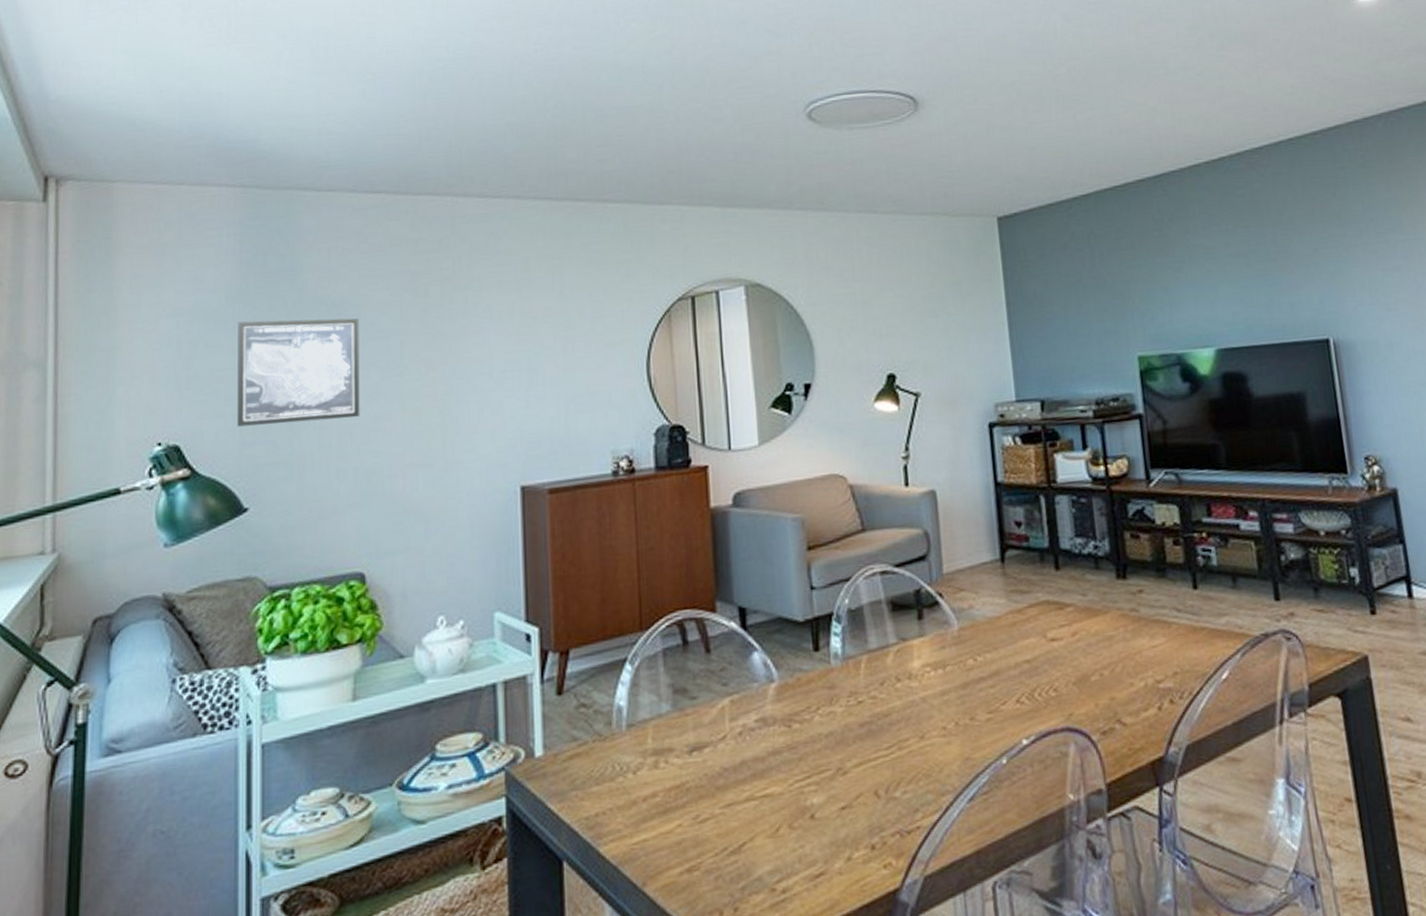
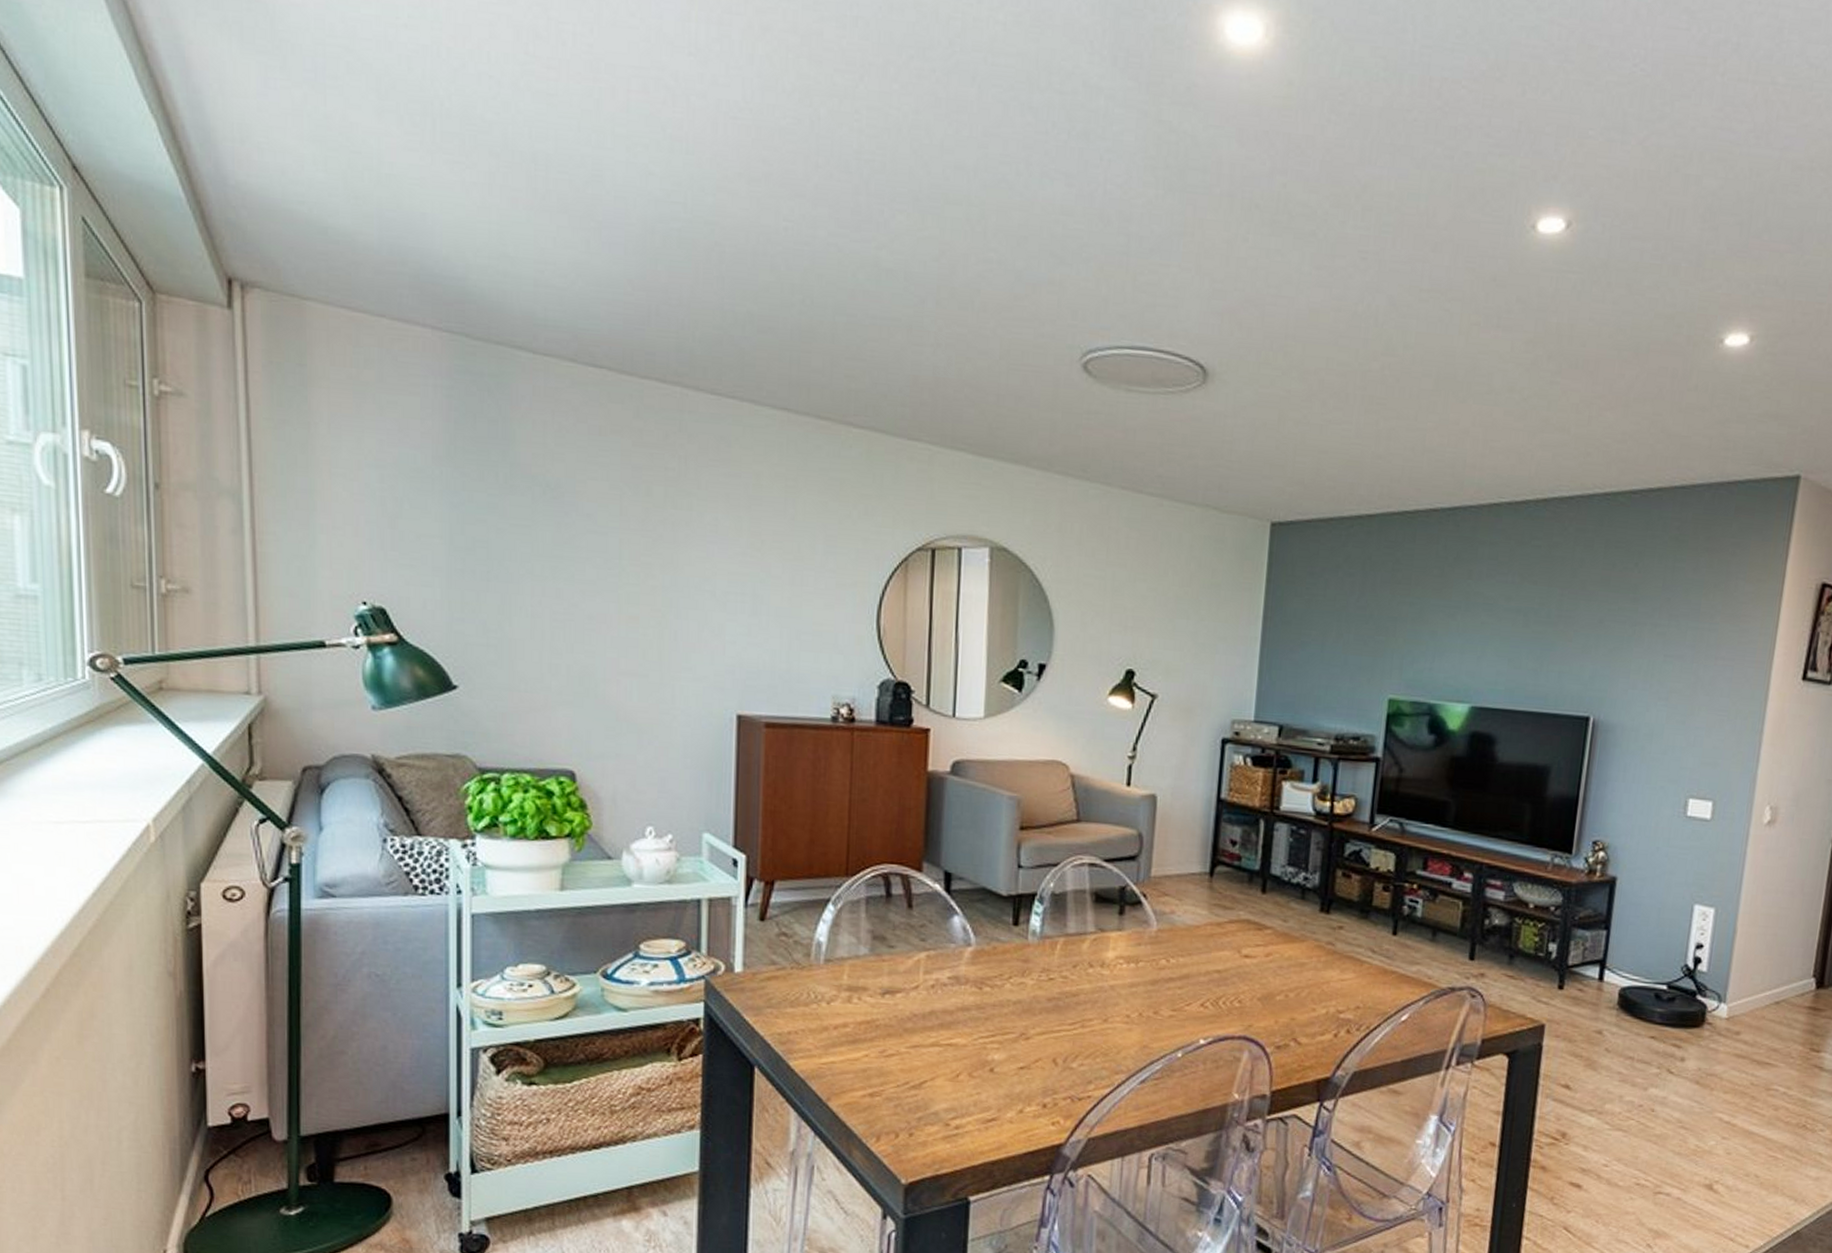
wall art: present [237,318,360,427] -> none [446,487,576,612]

